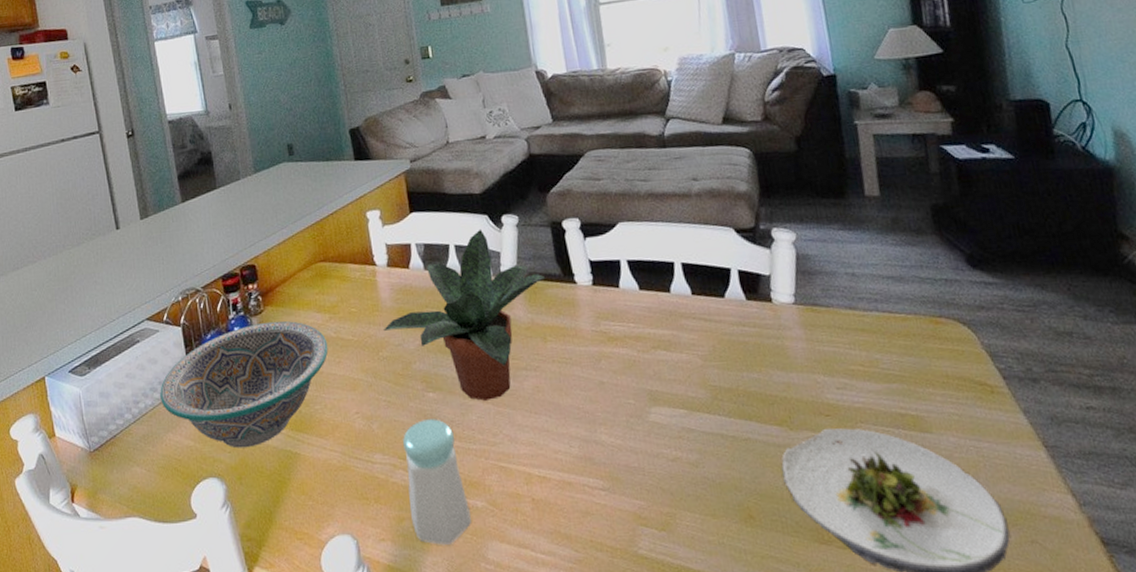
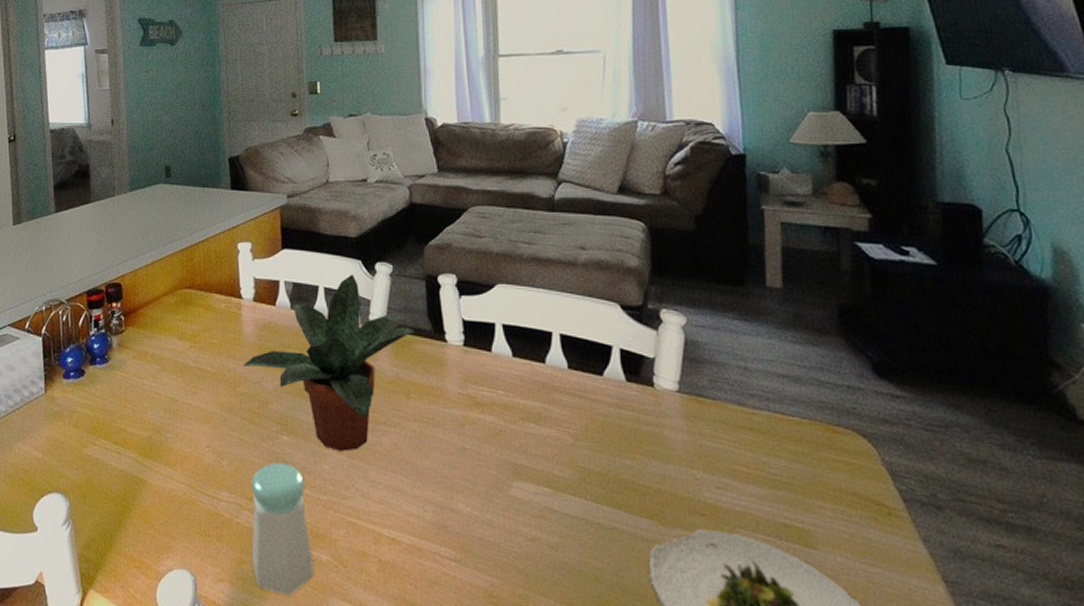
bowl: present [160,321,329,448] -> none [14,342,185,468]

